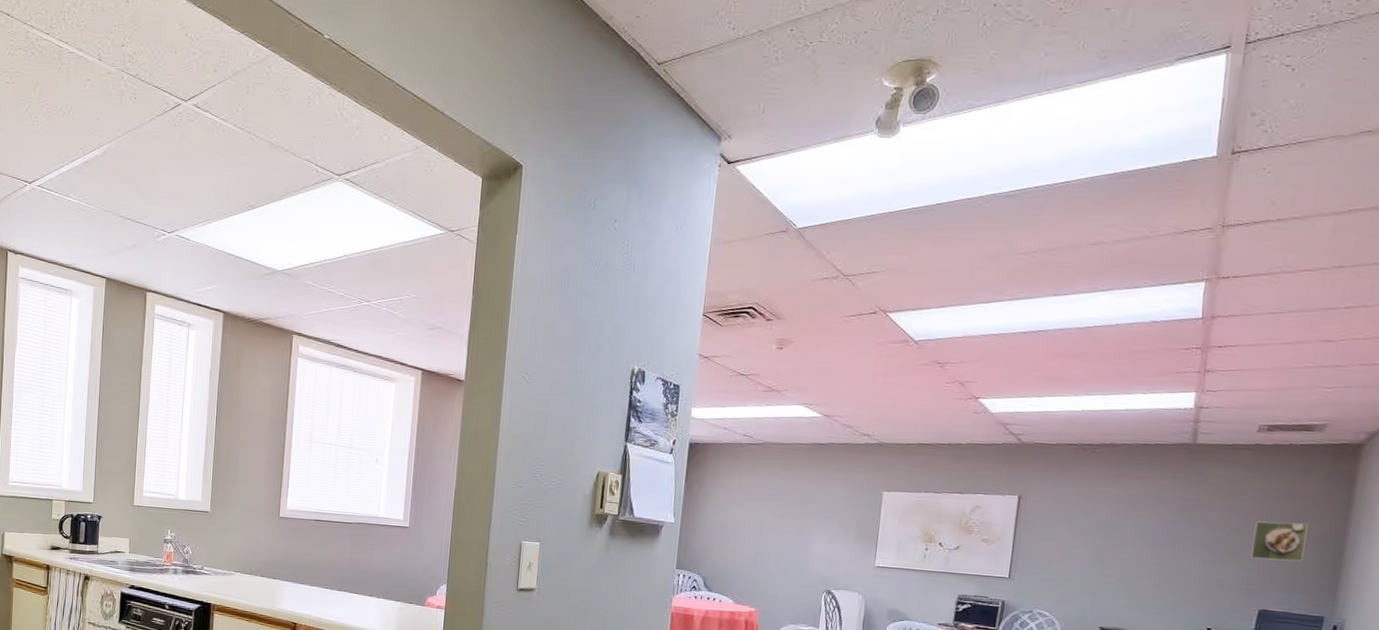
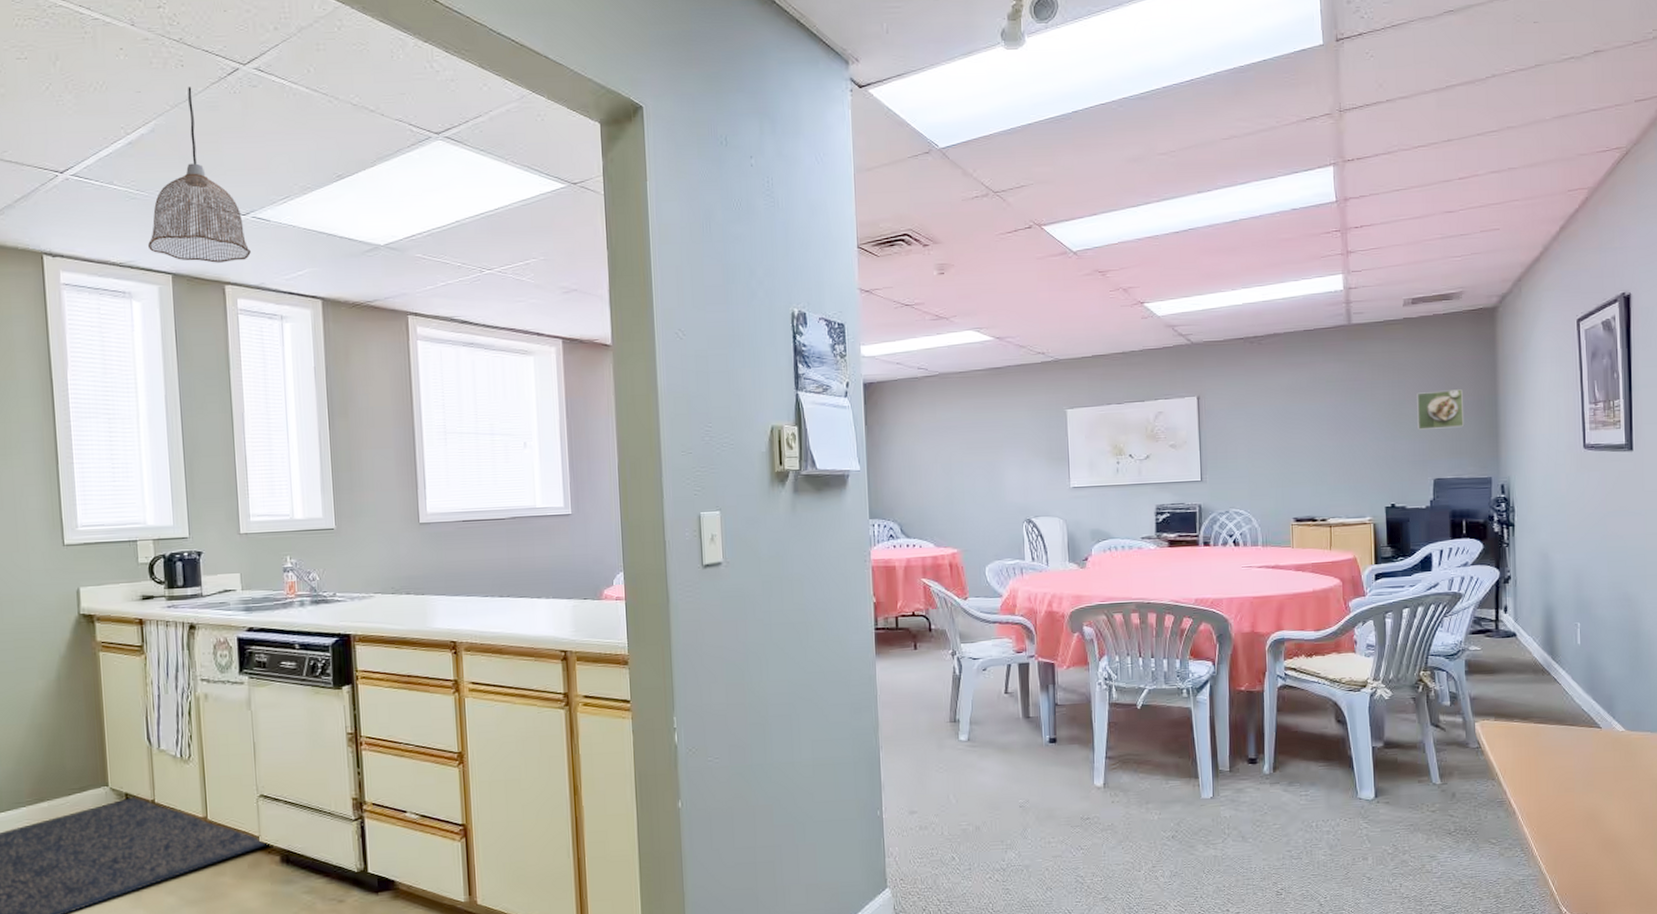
pendant lamp: none [89,117,171,273] -> present [147,87,251,263]

